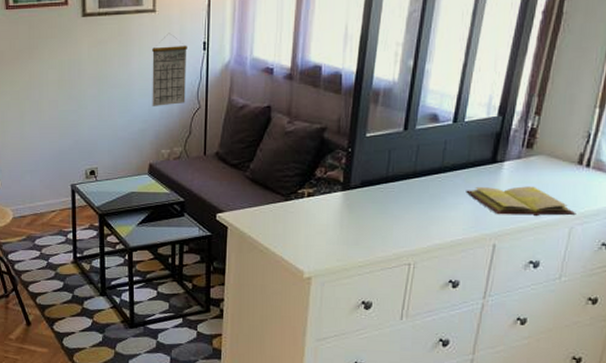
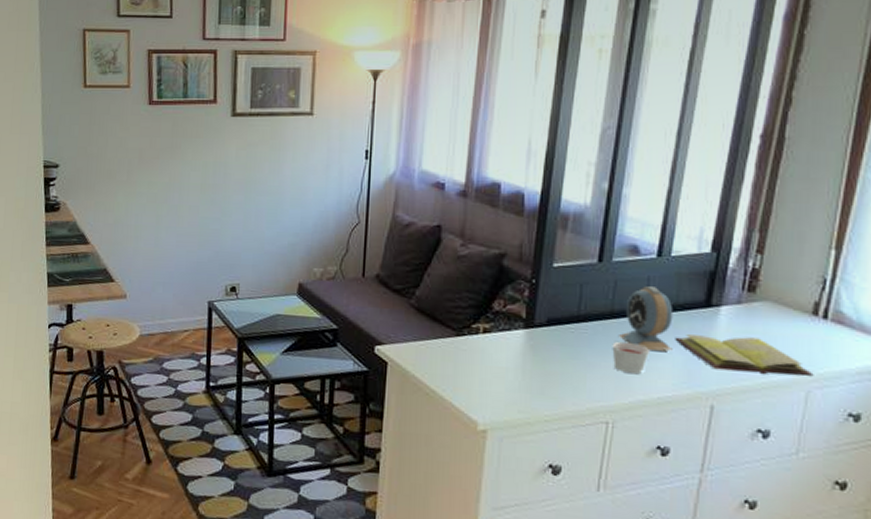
calendar: present [152,33,187,106] -> none [305,138,347,219]
candle: none [414,196,445,223] -> present [612,341,649,375]
alarm clock: none [419,149,465,202] -> present [618,286,674,351]

